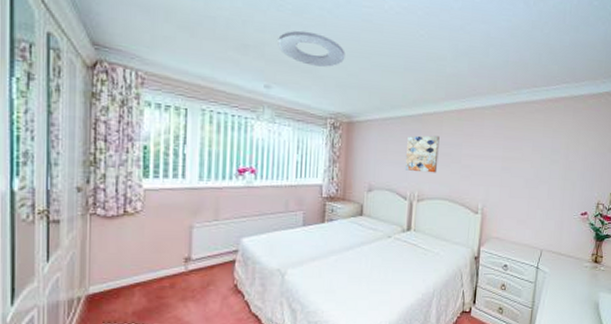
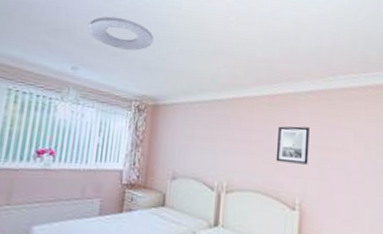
wall art: present [404,135,440,173] -> none [212,121,250,162]
wall art: none [462,139,493,174] -> present [276,126,309,165]

